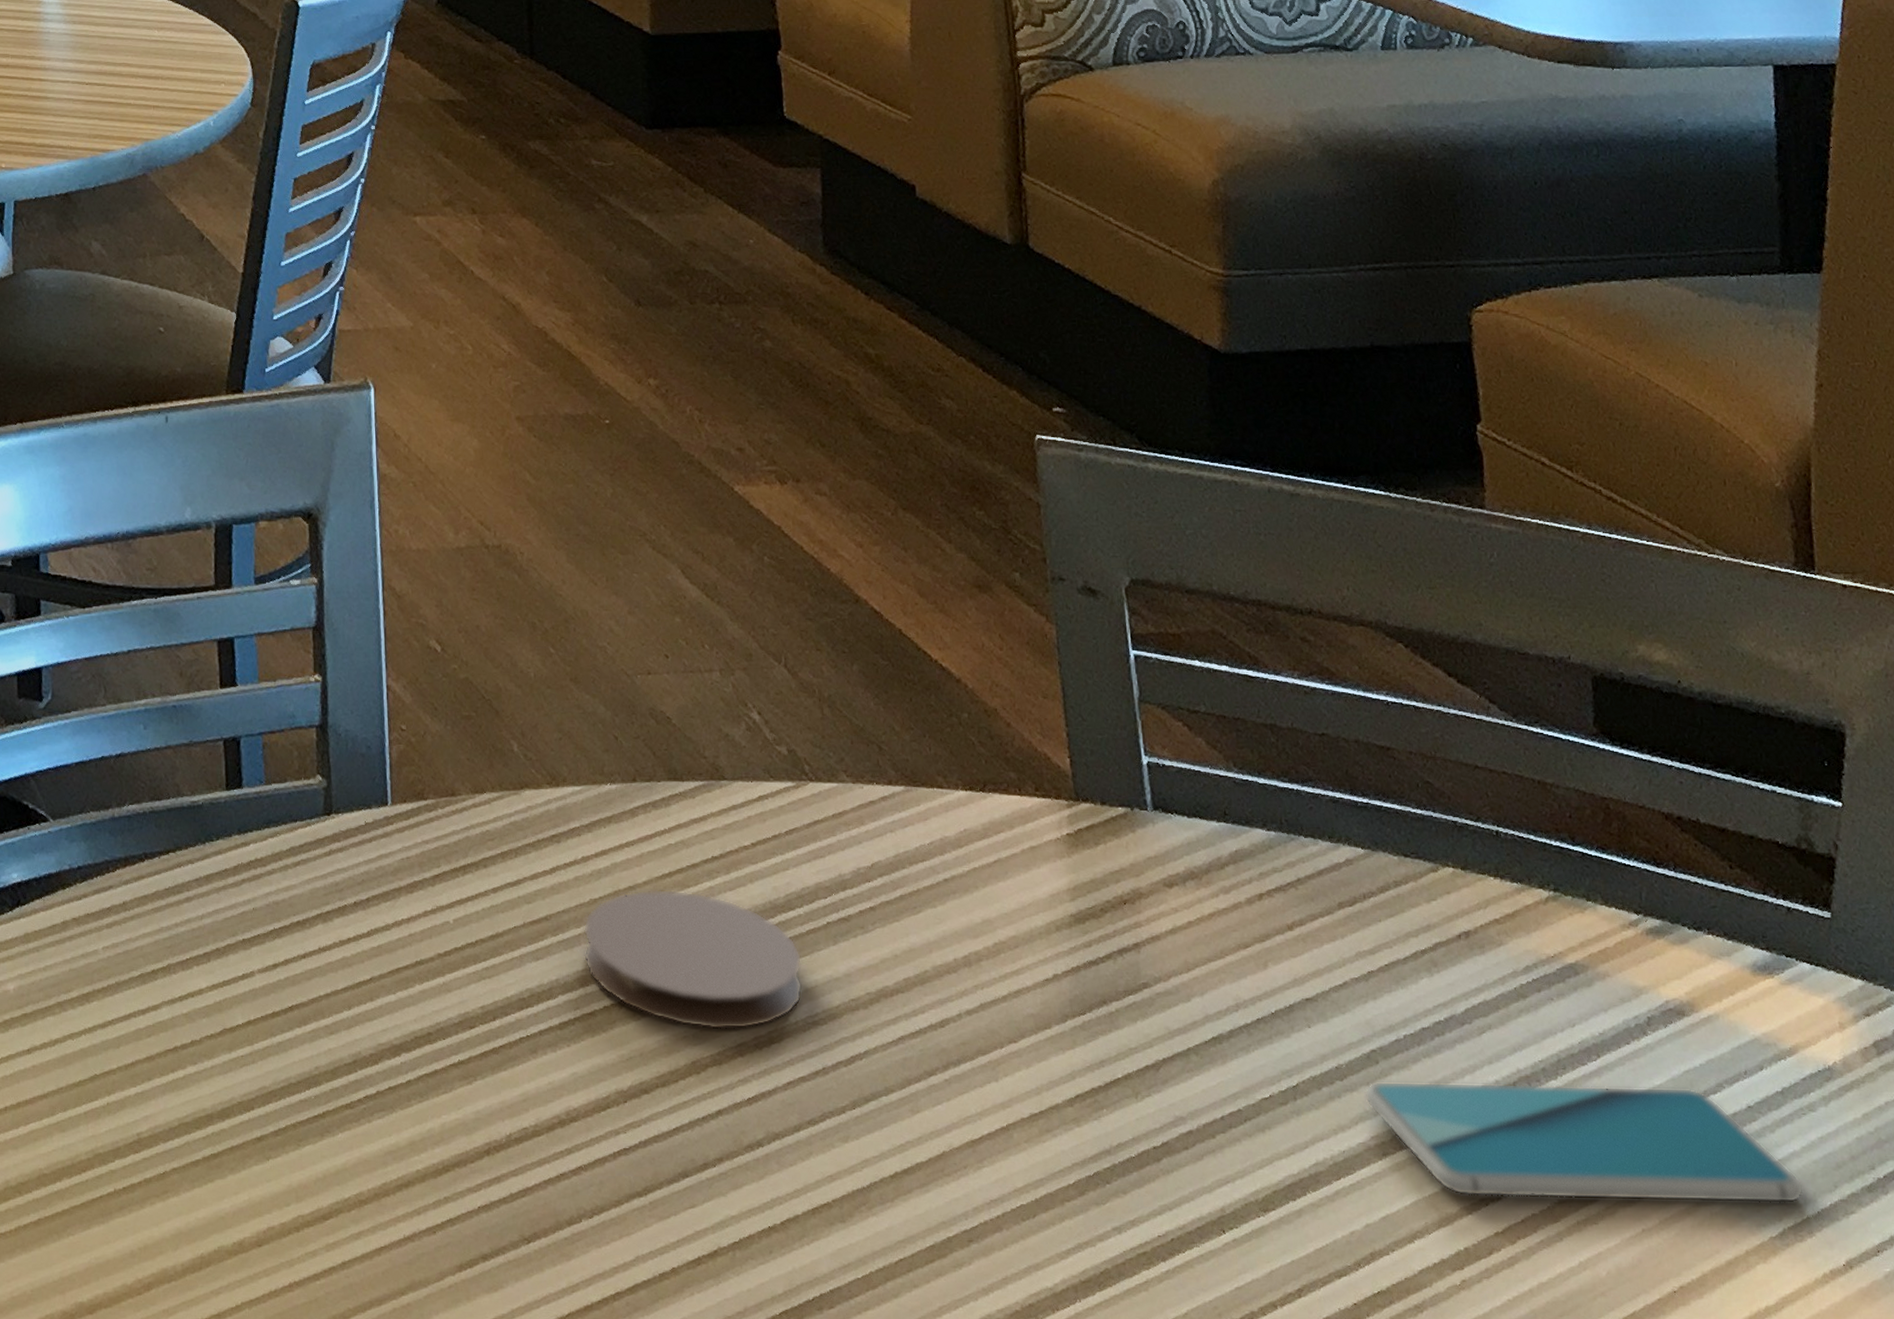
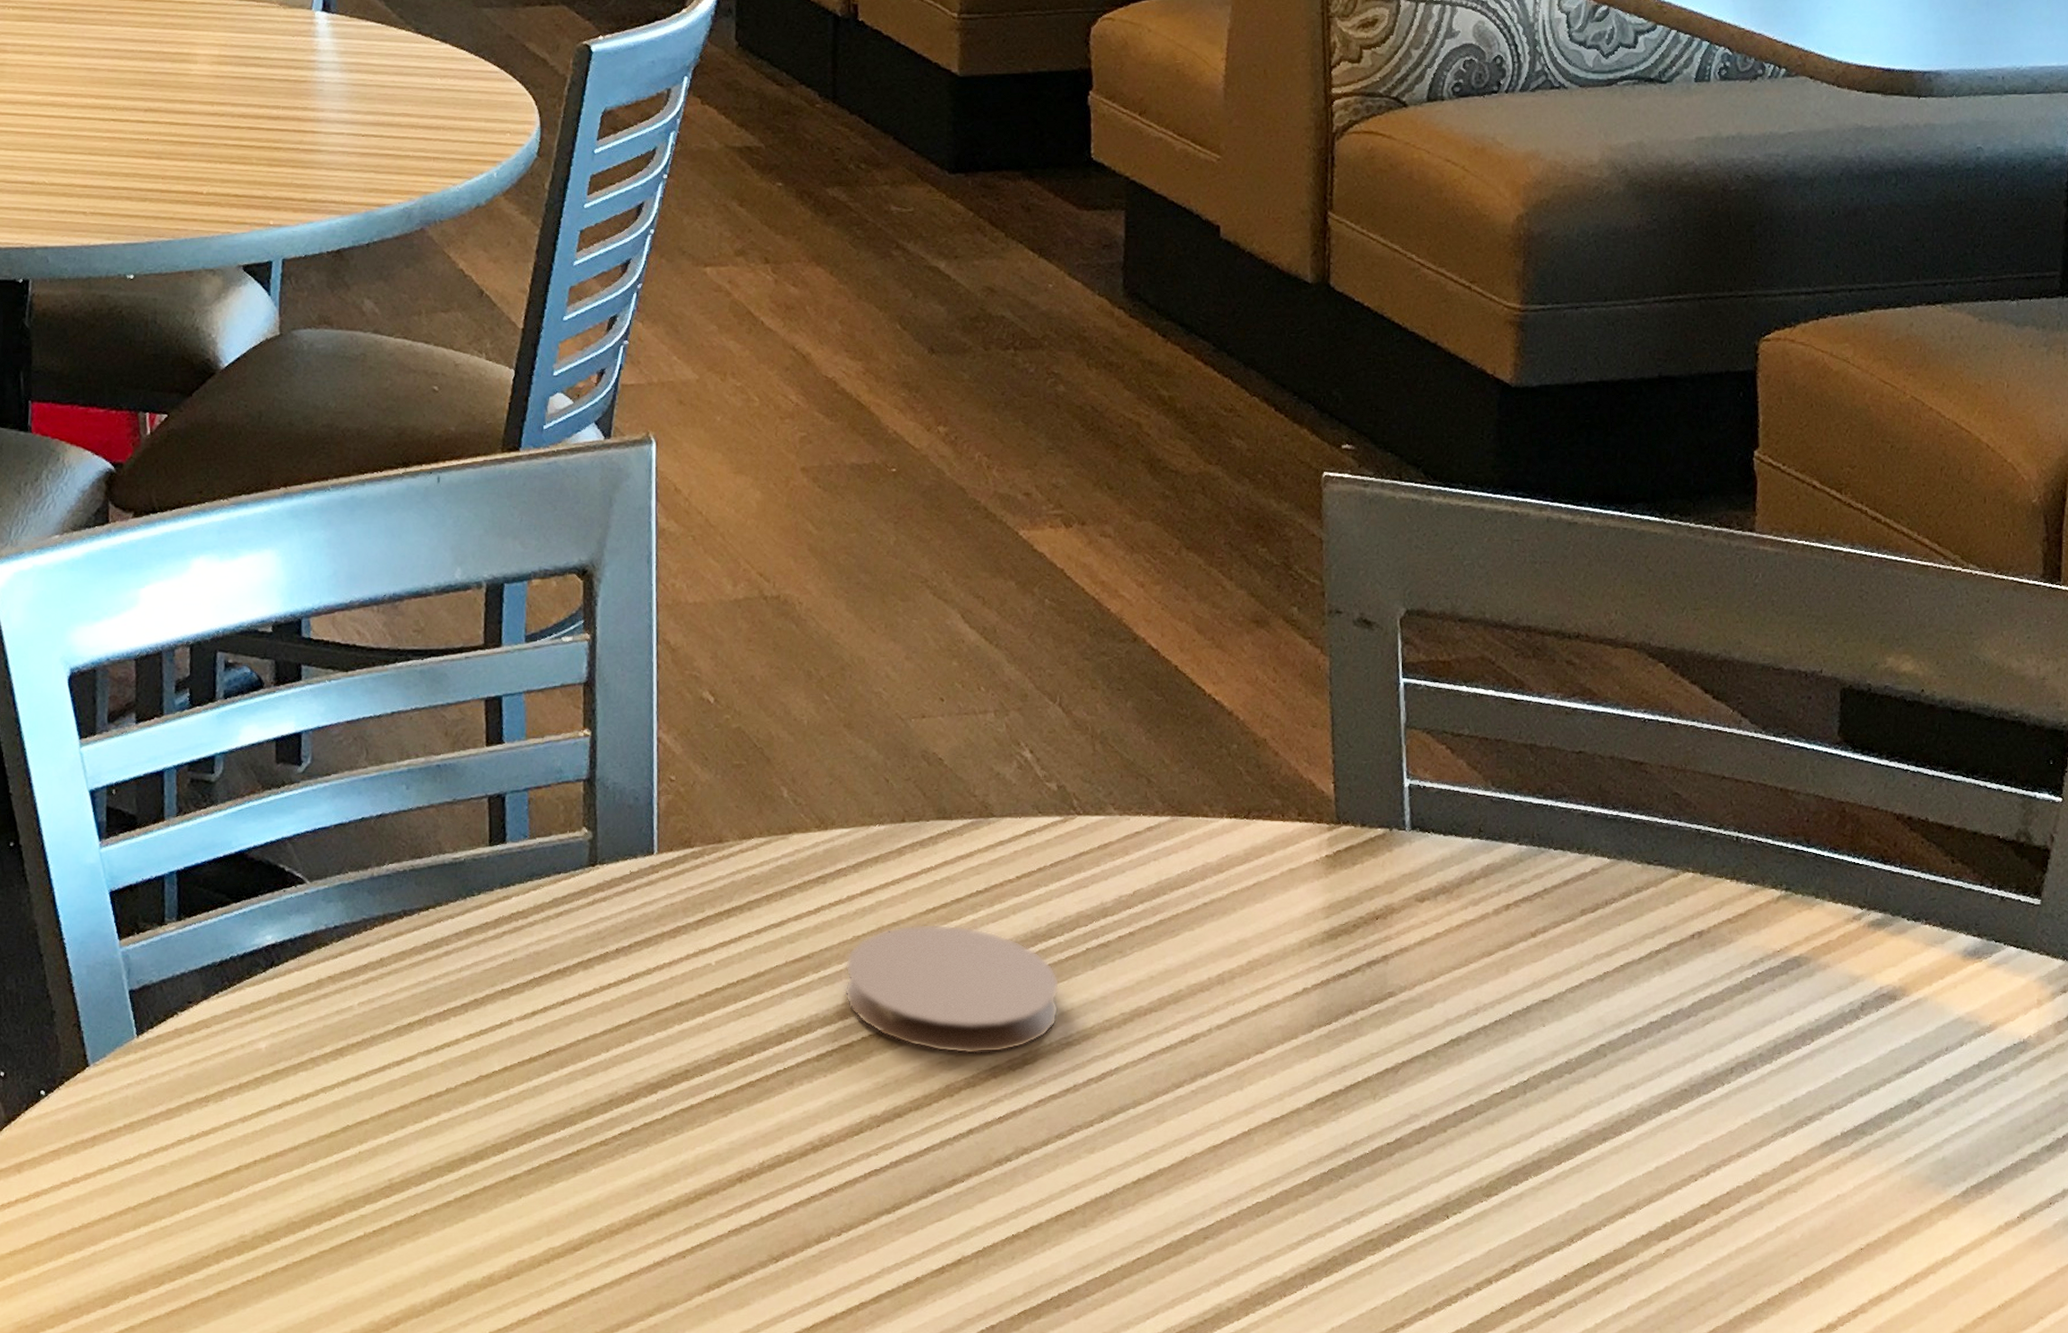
smartphone: present [1364,1081,1805,1203] -> none [1591,1065,1989,1173]

